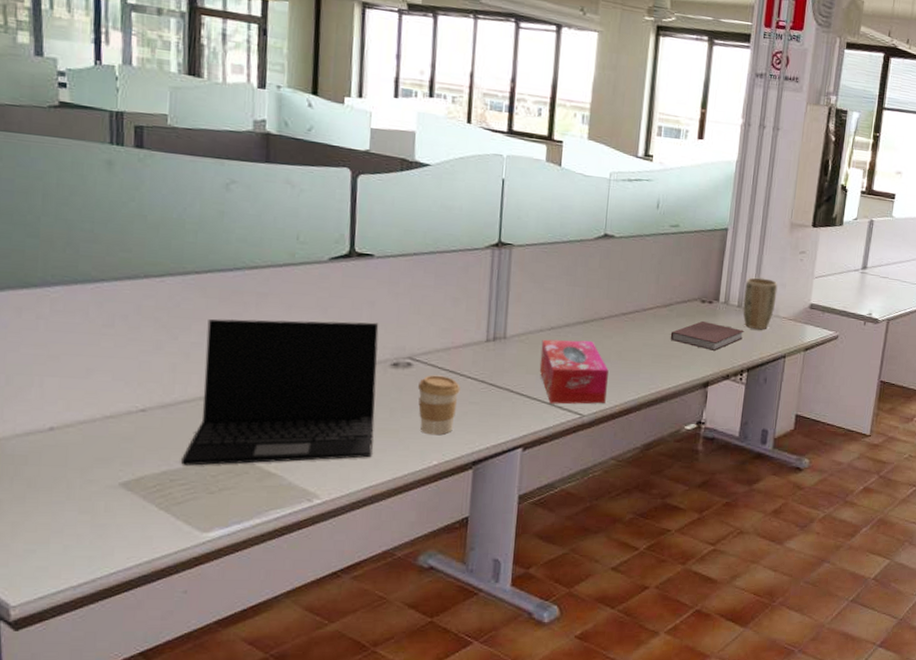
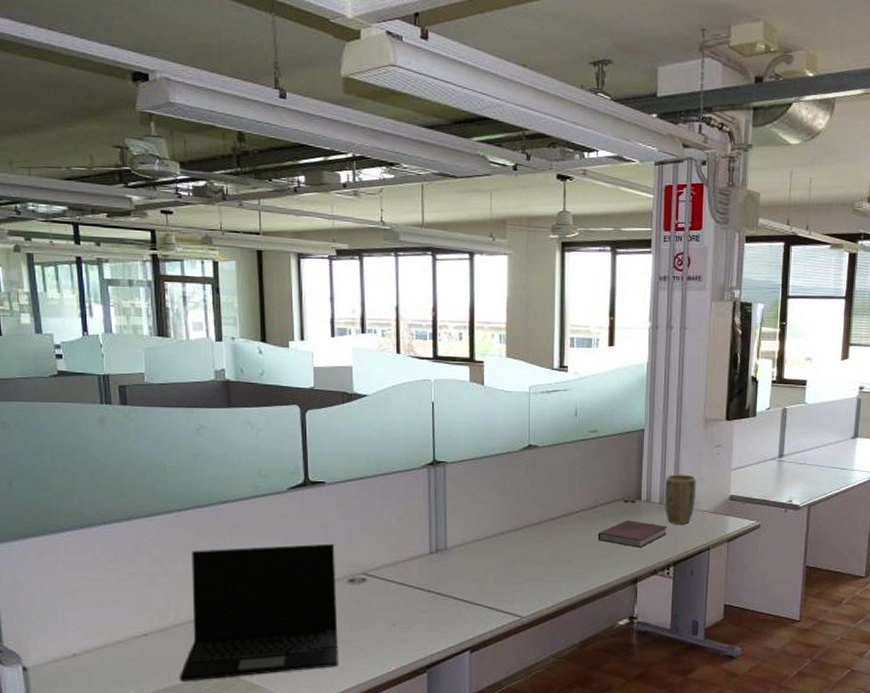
coffee cup: present [417,375,460,436] -> none [372,588,410,643]
tissue box: present [539,339,609,404] -> none [479,547,542,608]

